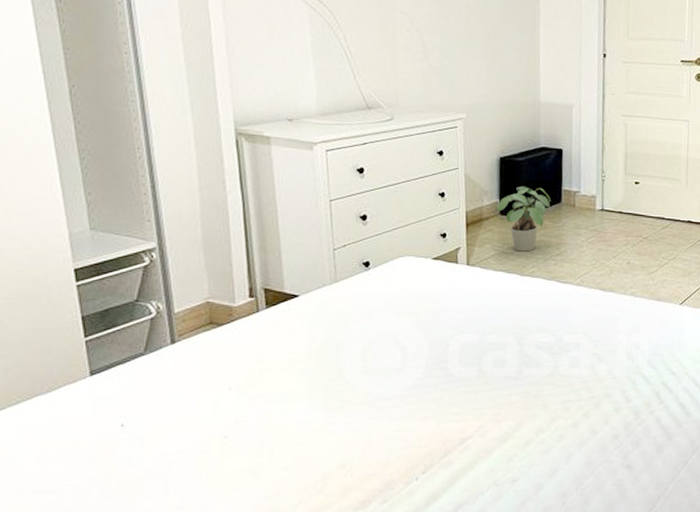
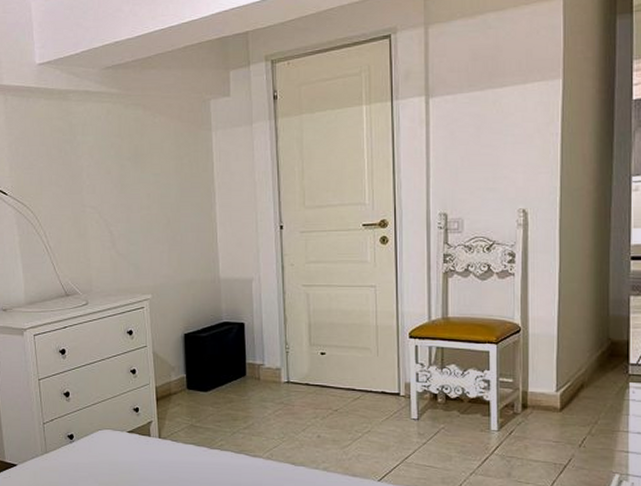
potted plant: present [496,186,551,252] -> none [183,361,235,425]

